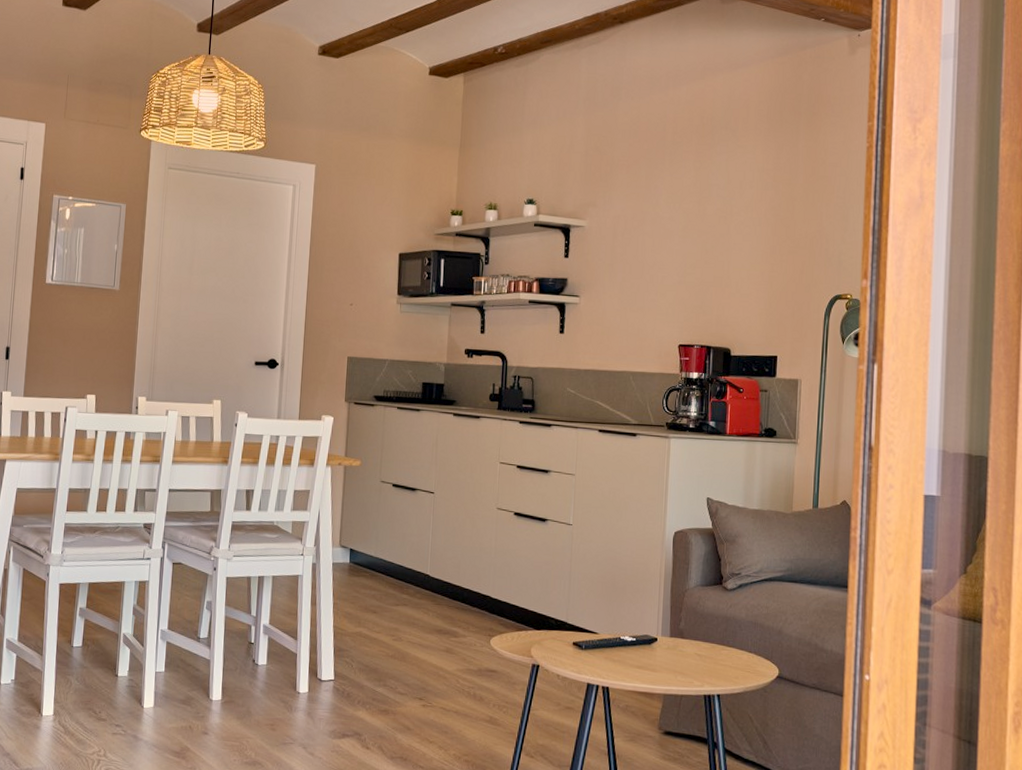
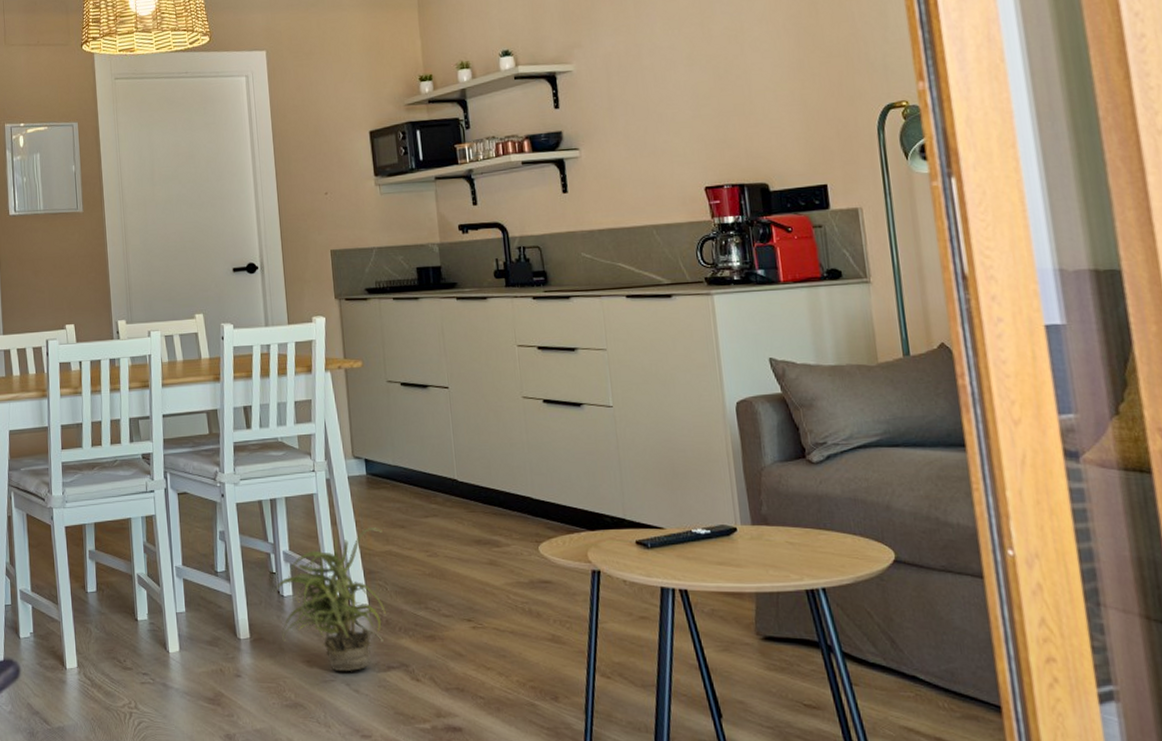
potted plant: none [250,610,356,736] -> present [275,527,386,671]

